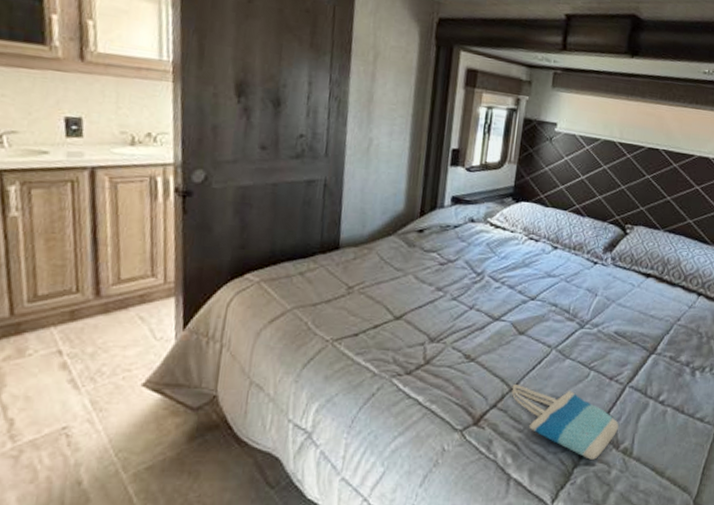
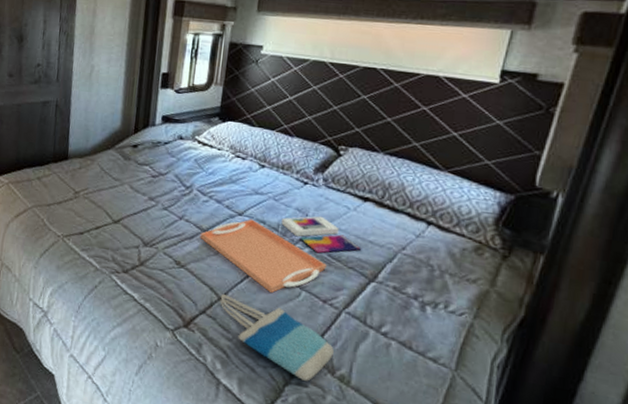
serving tray: none [491,303,613,377] -> present [200,219,327,294]
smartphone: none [572,295,644,332] -> present [281,216,362,254]

